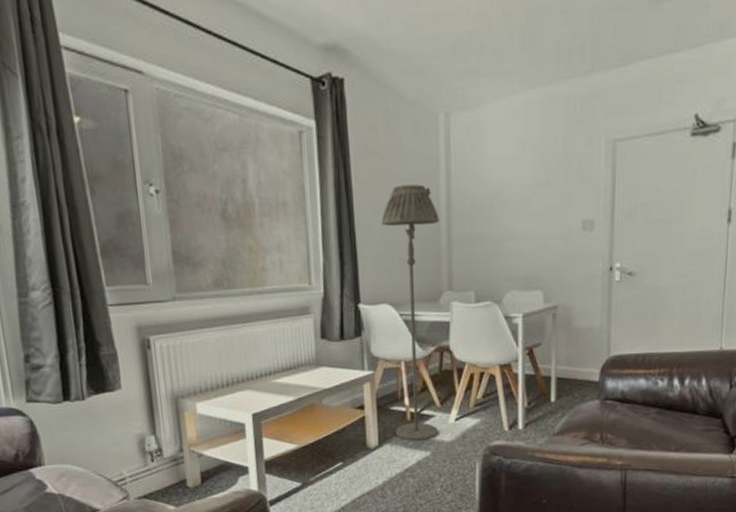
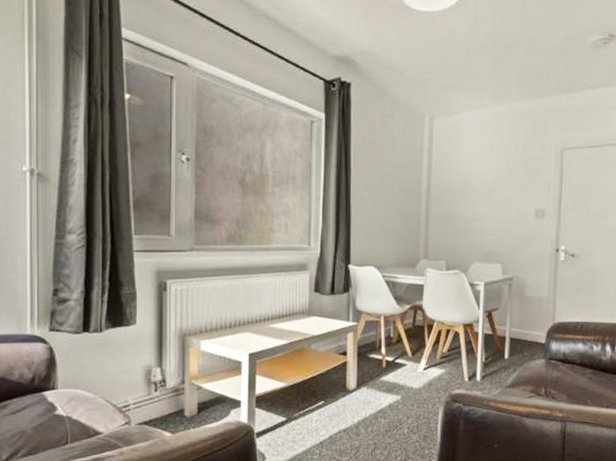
floor lamp: present [381,184,439,441] -> none [372,170,420,386]

